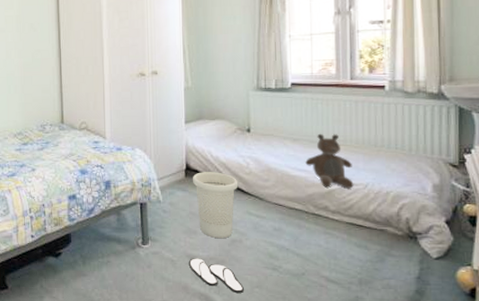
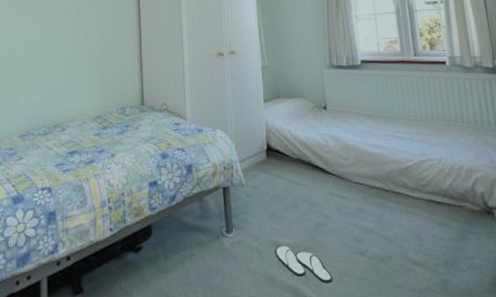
trash bin: present [193,172,238,239] -> none [274,151,319,223]
stuffed animal: present [305,133,354,189] -> none [381,109,429,164]

